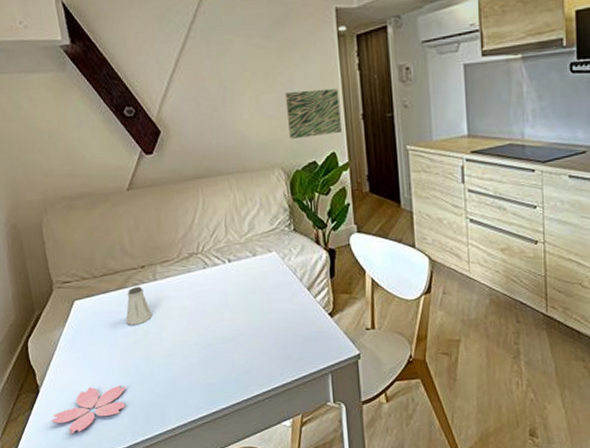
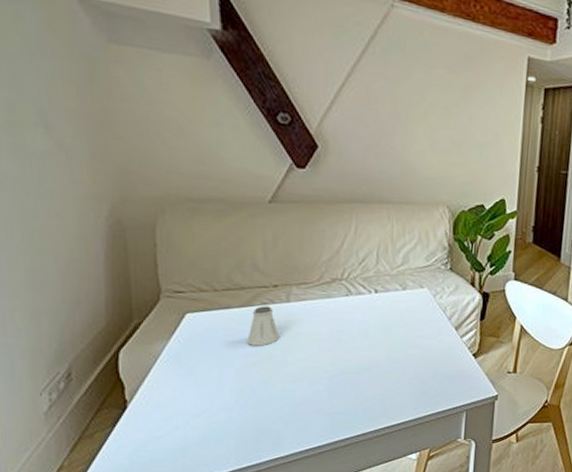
flower: present [50,385,126,435] -> none [137,407,237,456]
wall art: present [284,88,342,140] -> none [460,131,518,181]

